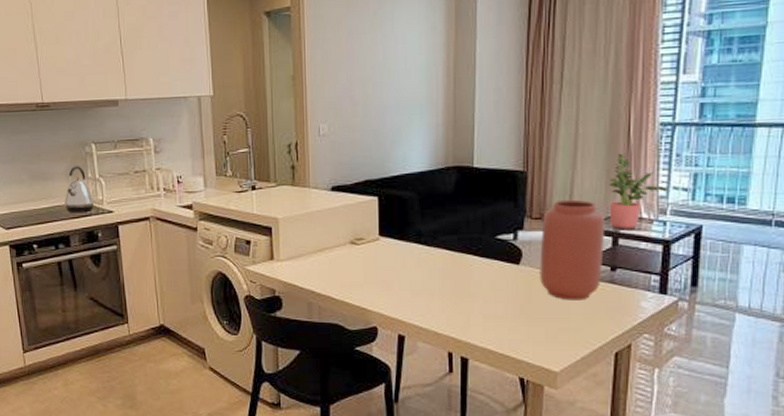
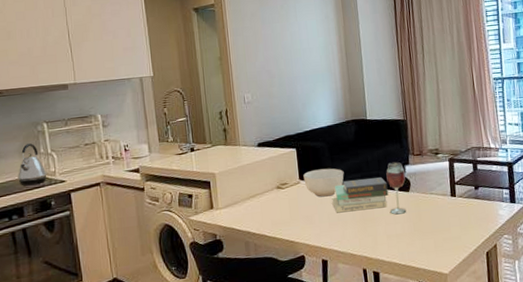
bowl: none [384,225,436,260] -> present [303,168,344,197]
books: none [417,242,491,281] -> present [331,177,389,213]
wineglass: none [491,225,518,291] -> present [386,162,407,215]
vase: present [540,200,606,301] -> none [422,138,469,216]
potted plant: present [609,153,667,229] -> none [465,101,505,158]

